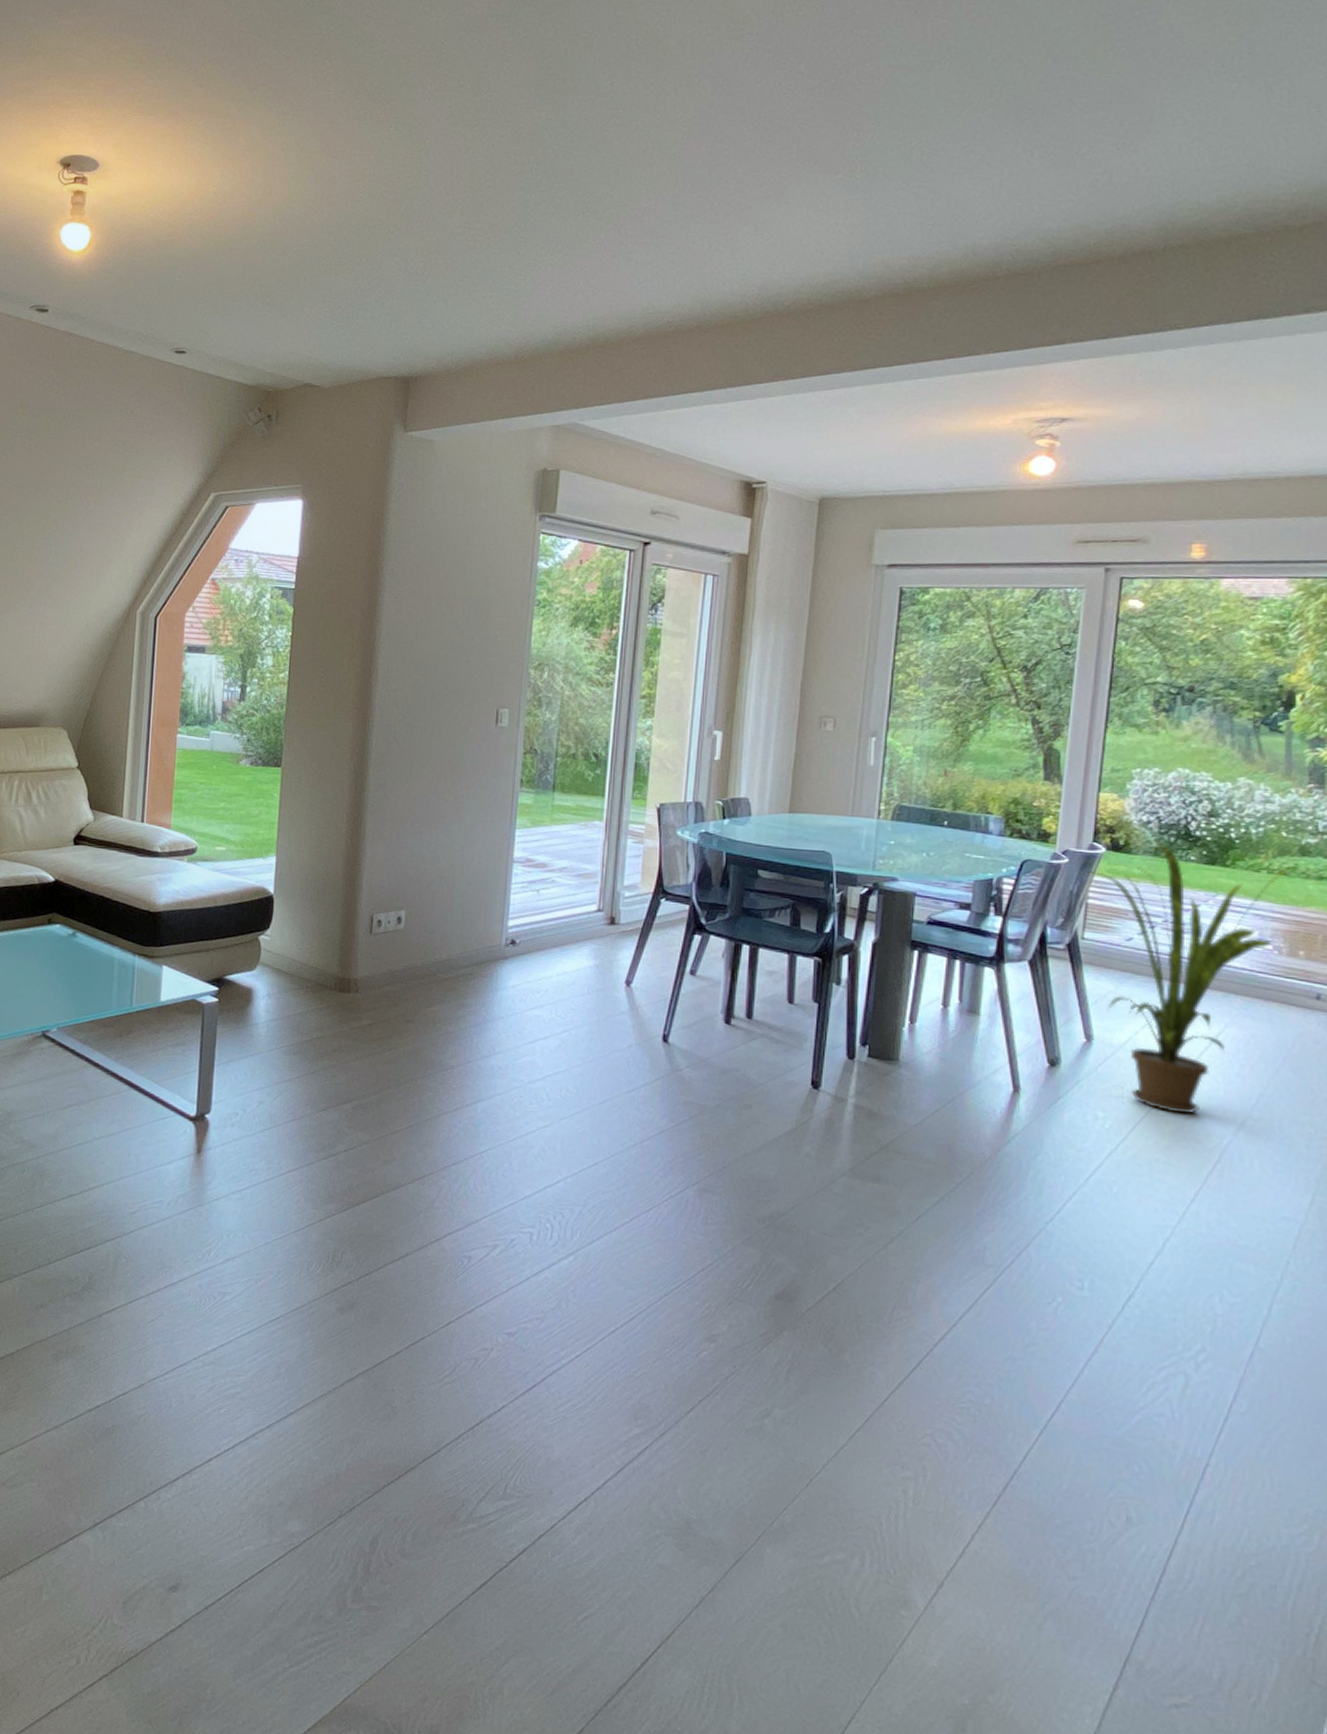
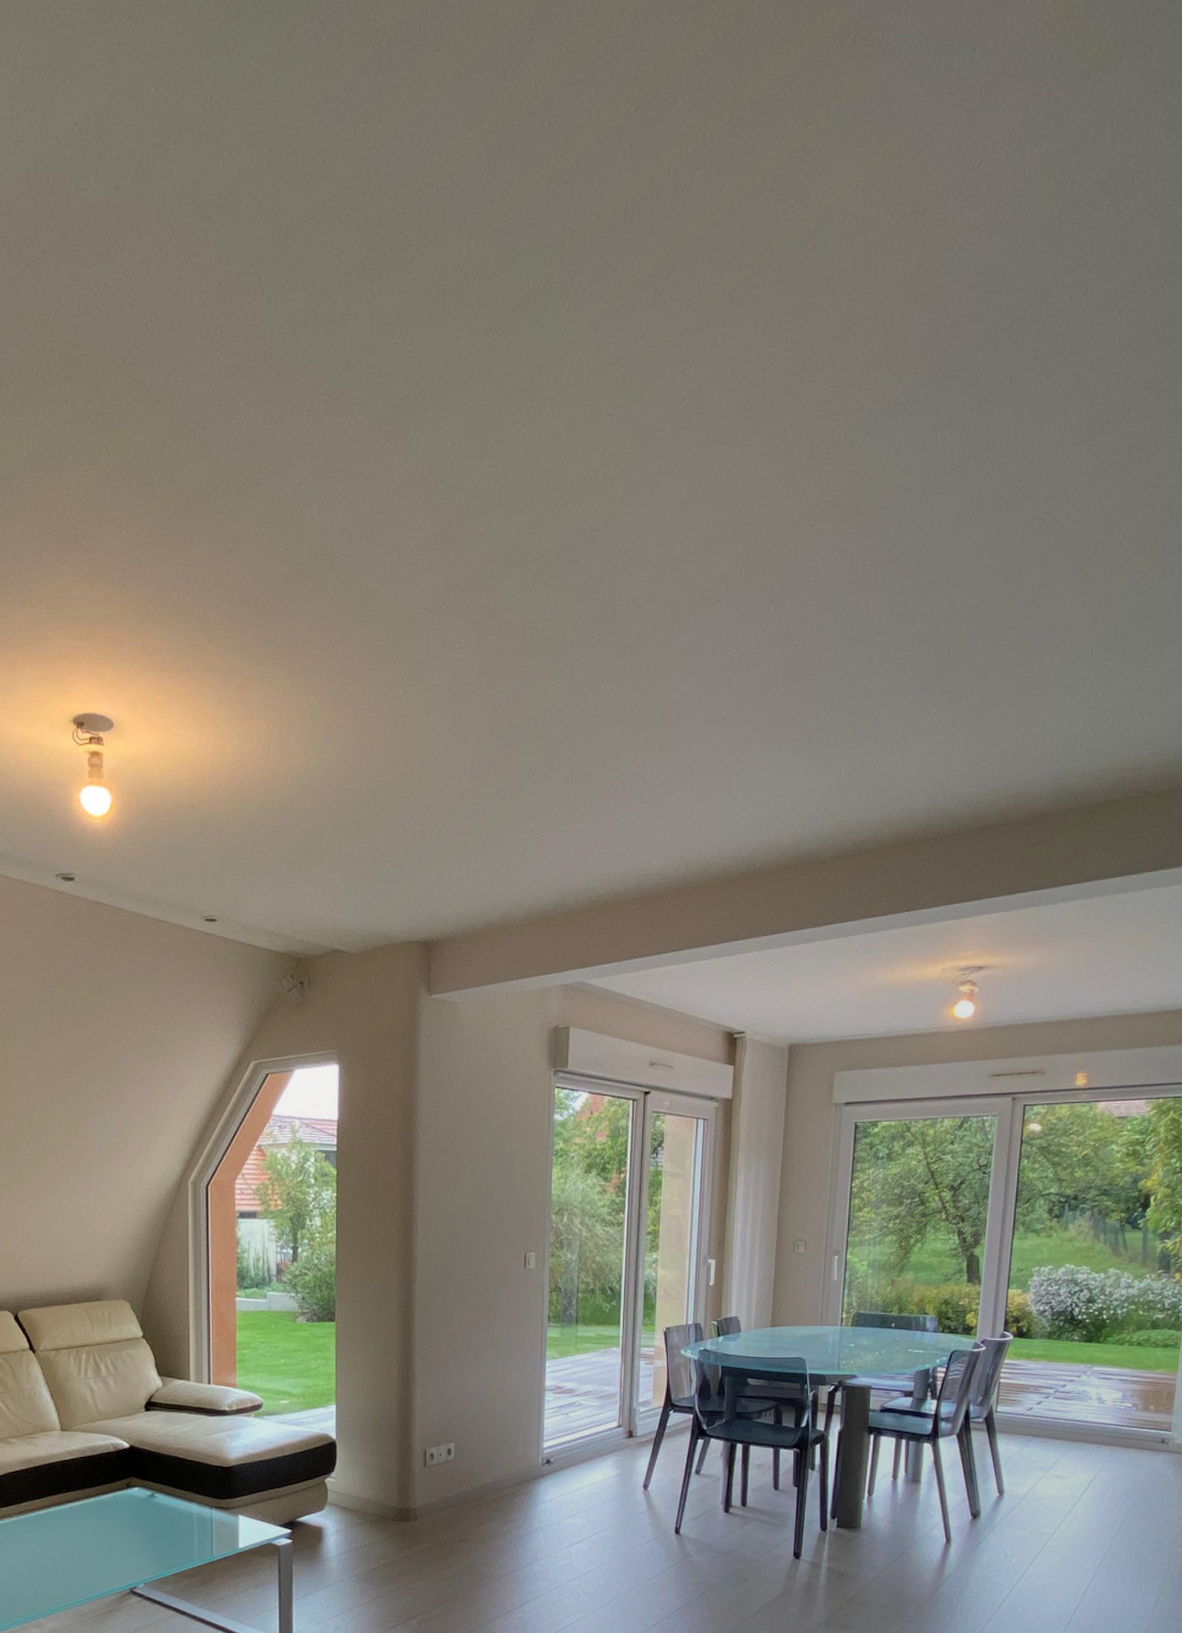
house plant: present [1090,840,1298,1114] -> none [1002,1325,1151,1545]

